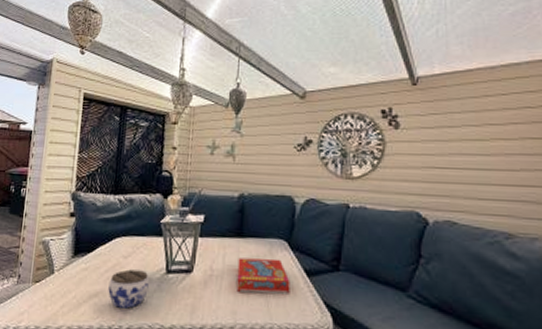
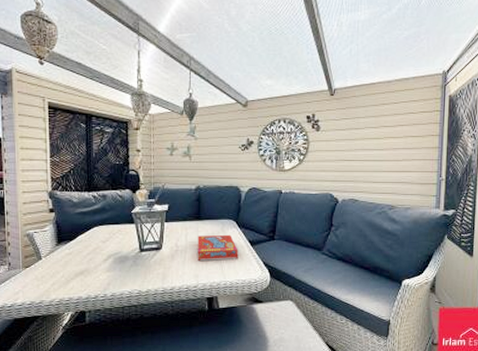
jar: present [108,269,149,309] -> none [92,251,126,281]

